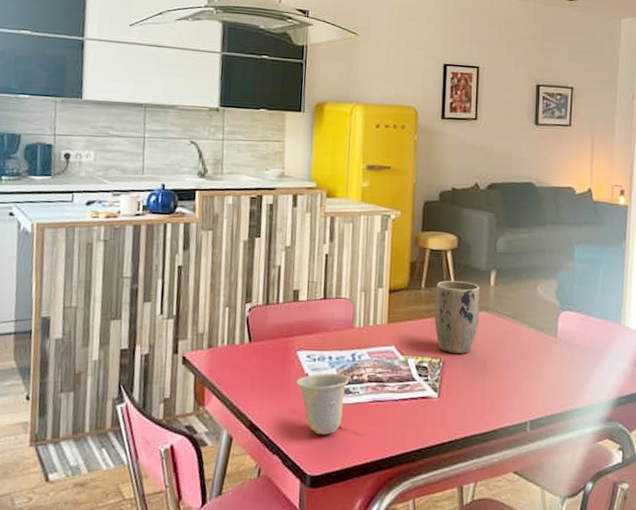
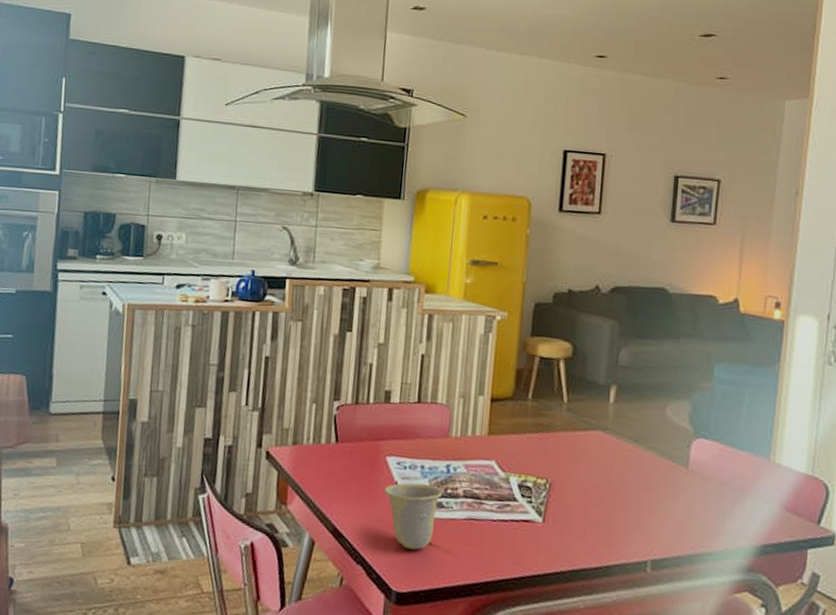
plant pot: present [434,280,481,354] -> none [541,393,598,477]

